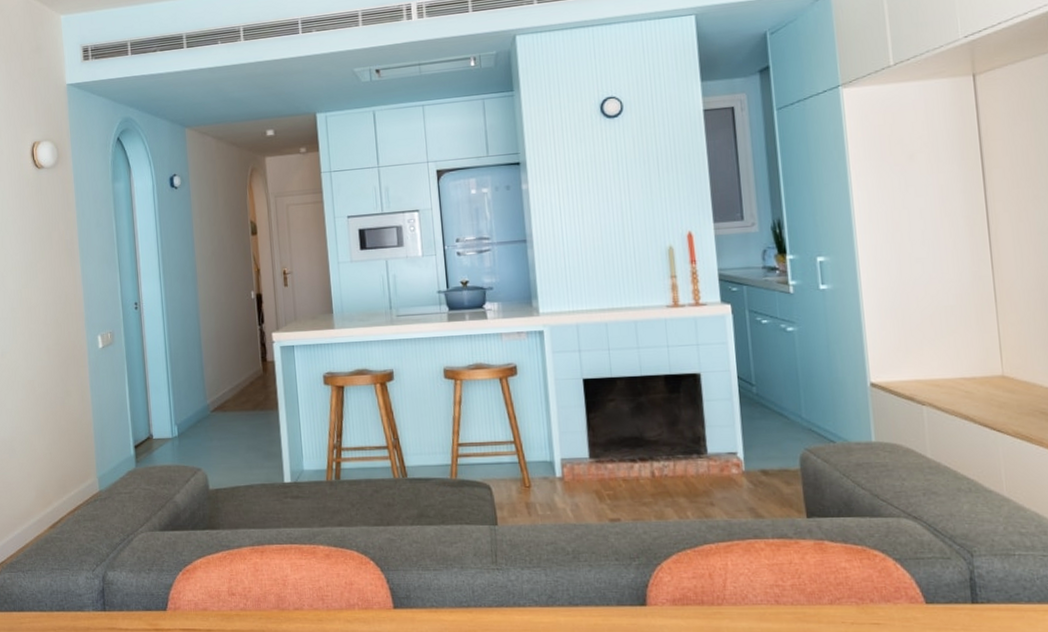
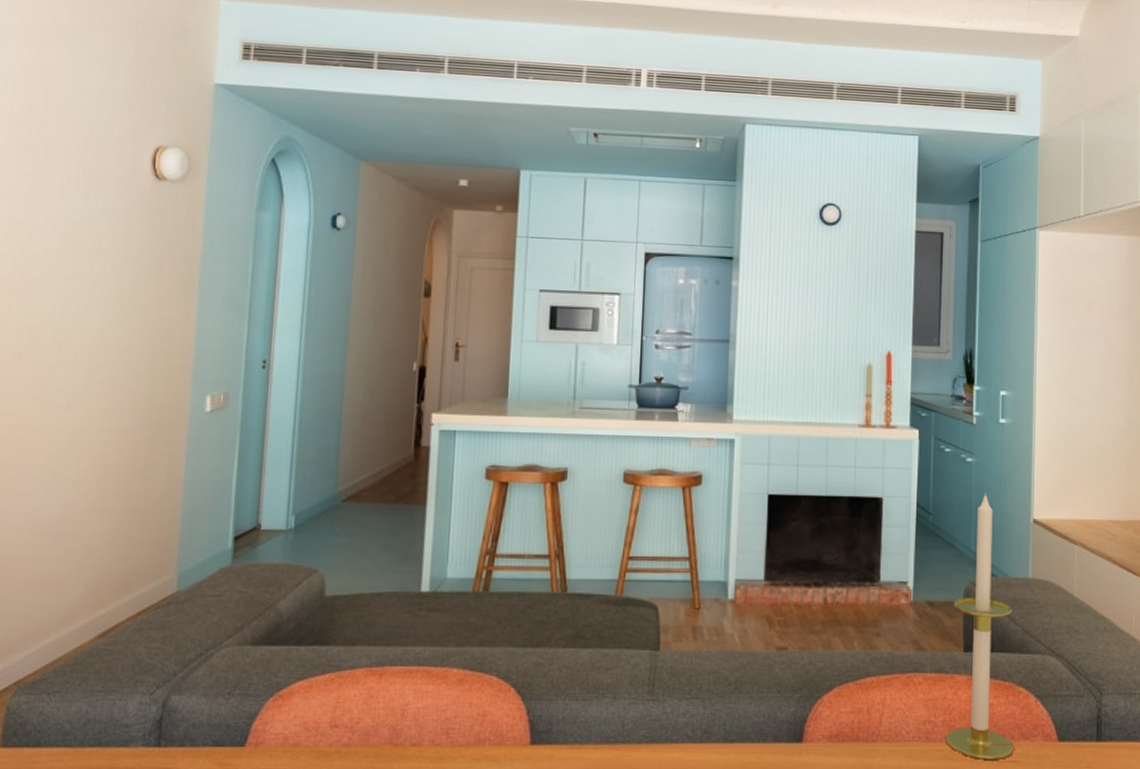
candle: none [789,360,876,622] -> present [945,493,1015,760]

